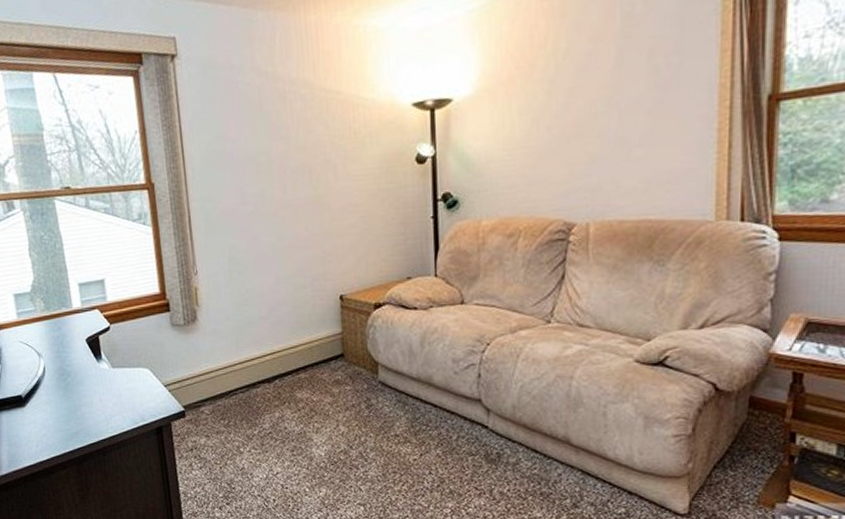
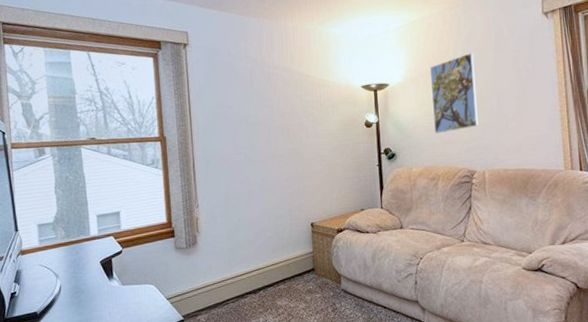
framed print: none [514,43,585,171] -> present [429,52,479,134]

